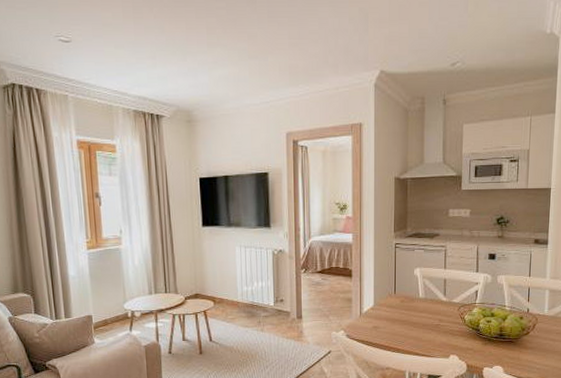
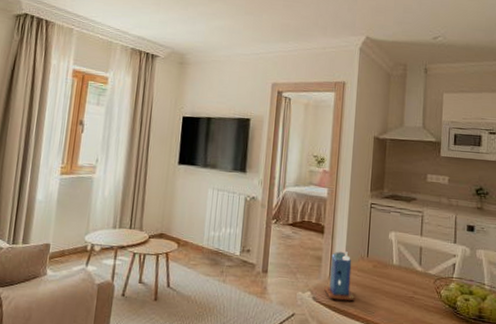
candle: none [356,291,386,335] -> present [324,251,356,301]

